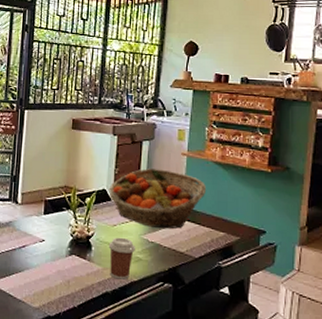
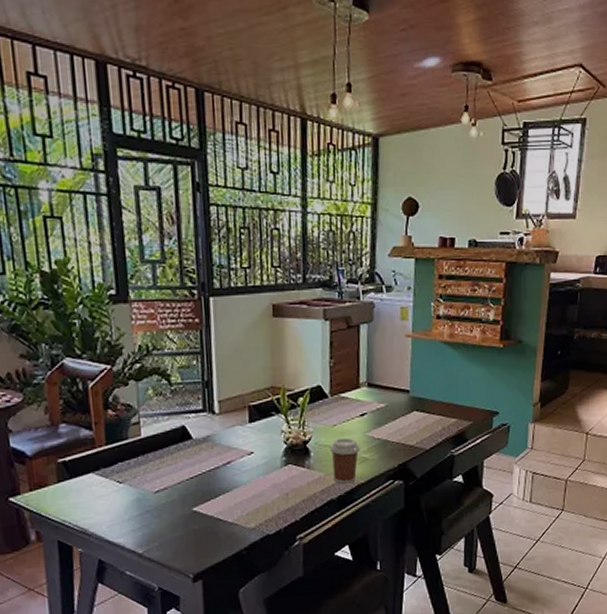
fruit basket: present [108,168,207,229] -> none [324,355,435,423]

